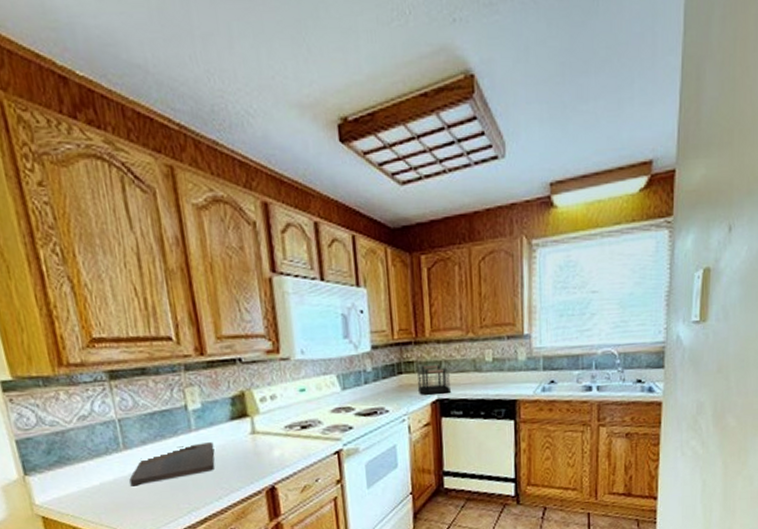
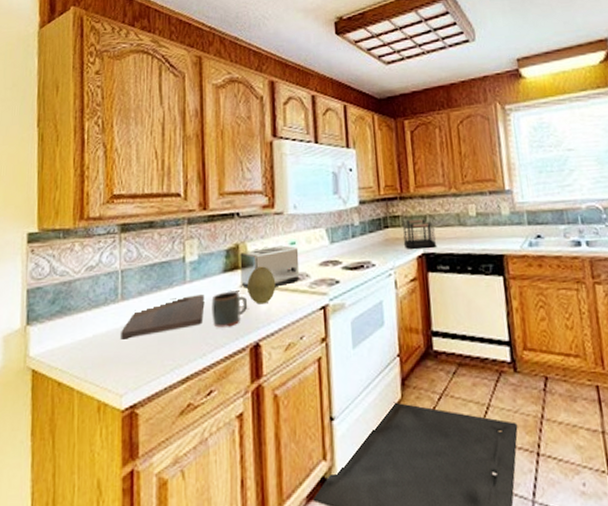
mug: none [221,438,260,473] -> present [211,291,248,328]
toaster: none [246,392,312,436] -> present [240,245,300,288]
fruit: none [257,413,288,451] -> present [247,266,276,305]

